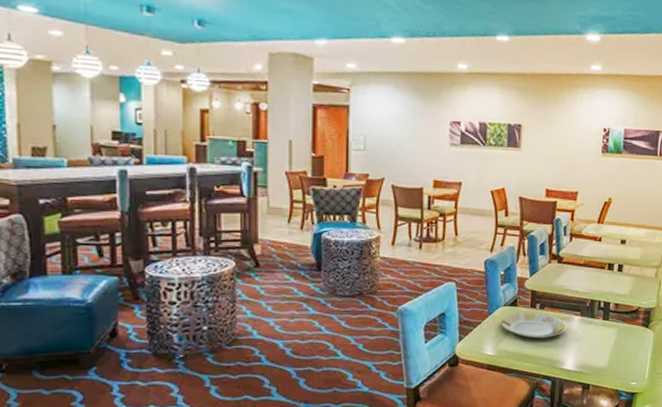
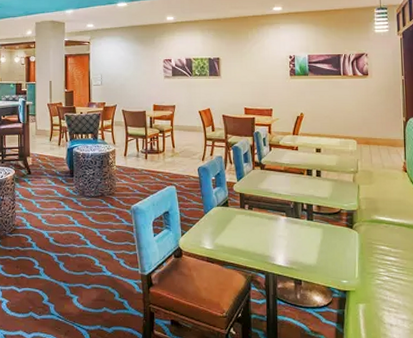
plate: present [500,313,568,339] -> none [215,213,275,236]

